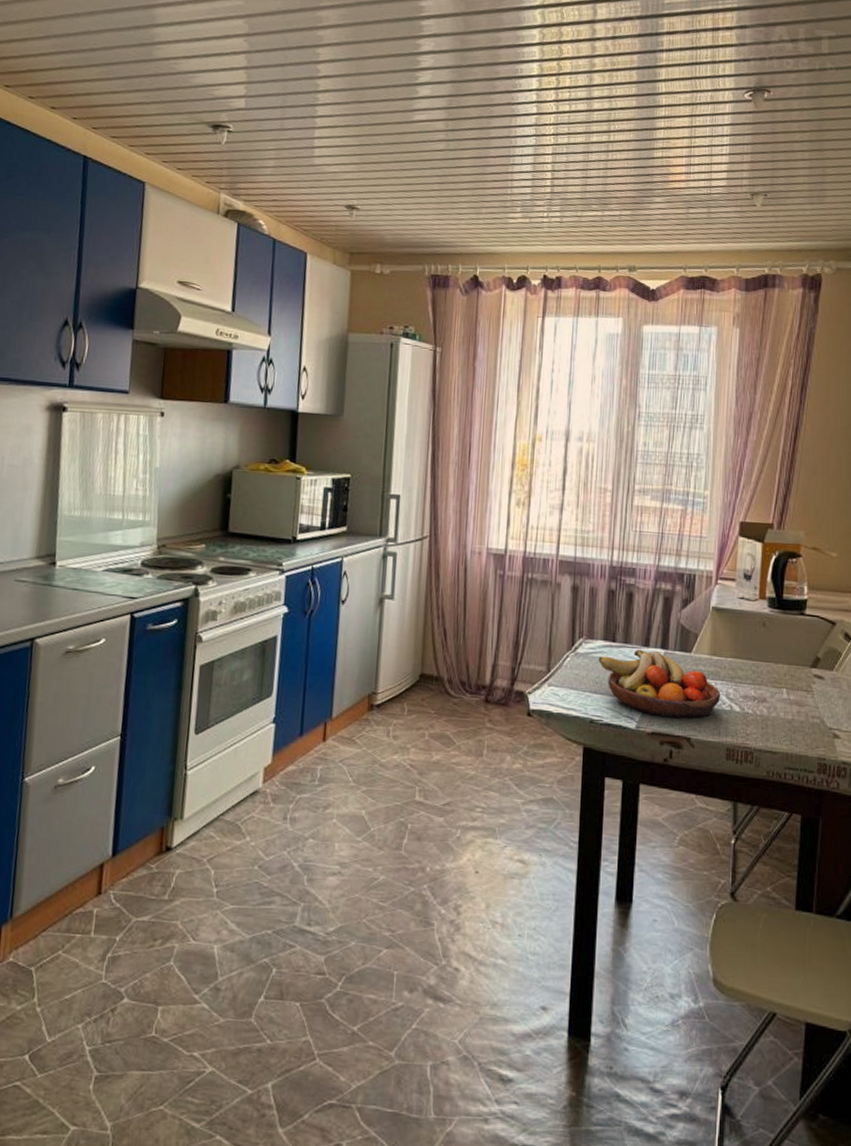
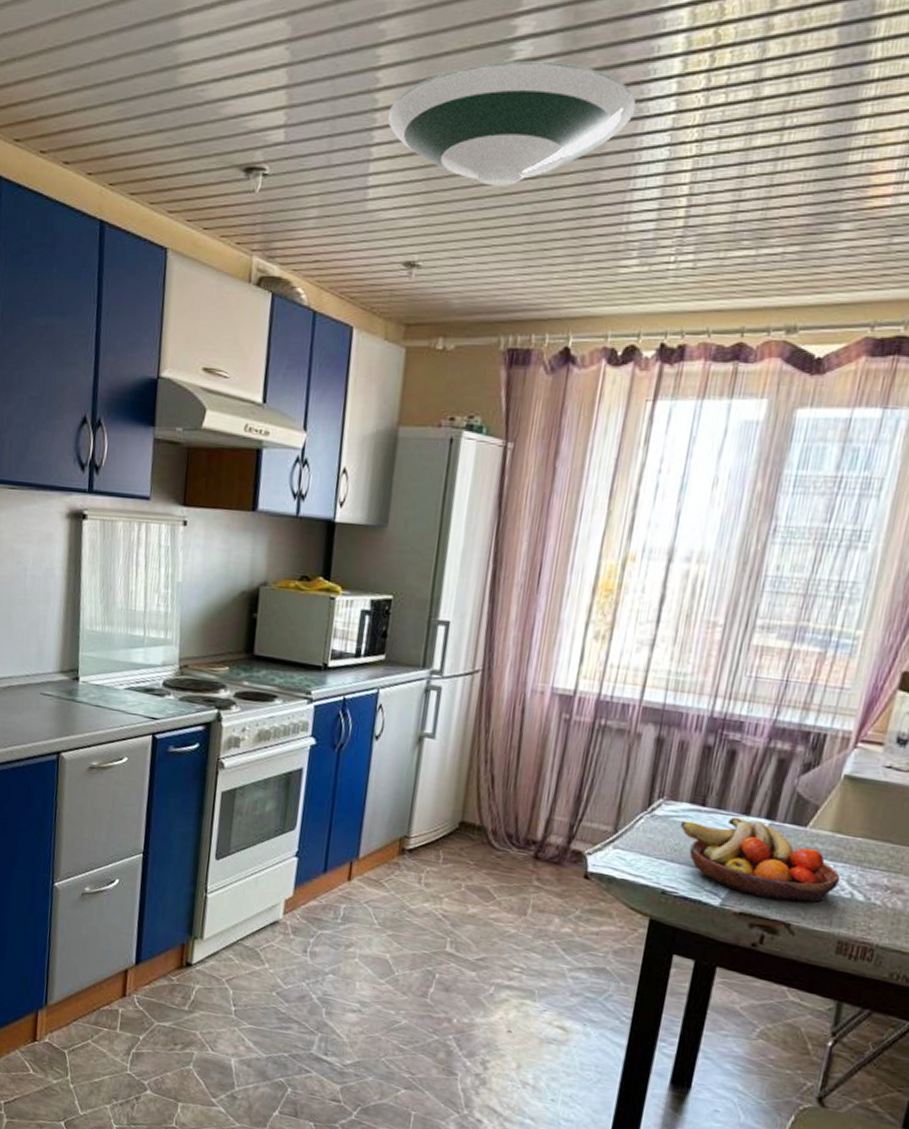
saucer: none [327,67,510,155] -> present [387,61,637,186]

